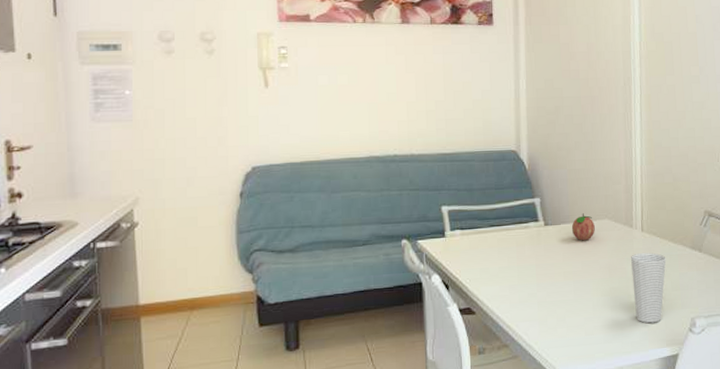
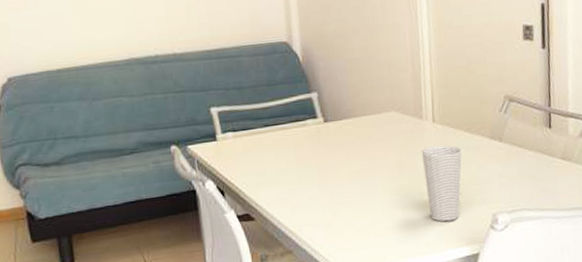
fruit: present [571,213,595,241] -> none [353,106,381,137]

